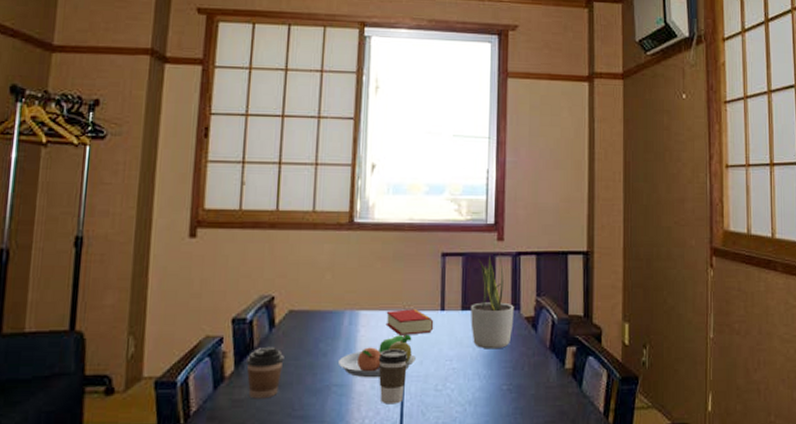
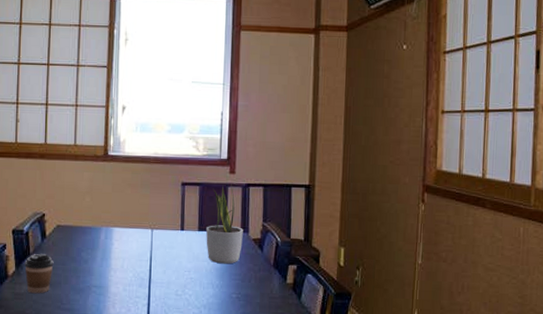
fruit bowl: present [339,334,416,378] -> none [97,248,160,283]
coffee cup: present [378,348,409,405] -> none [129,259,154,304]
book: present [385,309,434,335] -> none [135,228,175,250]

